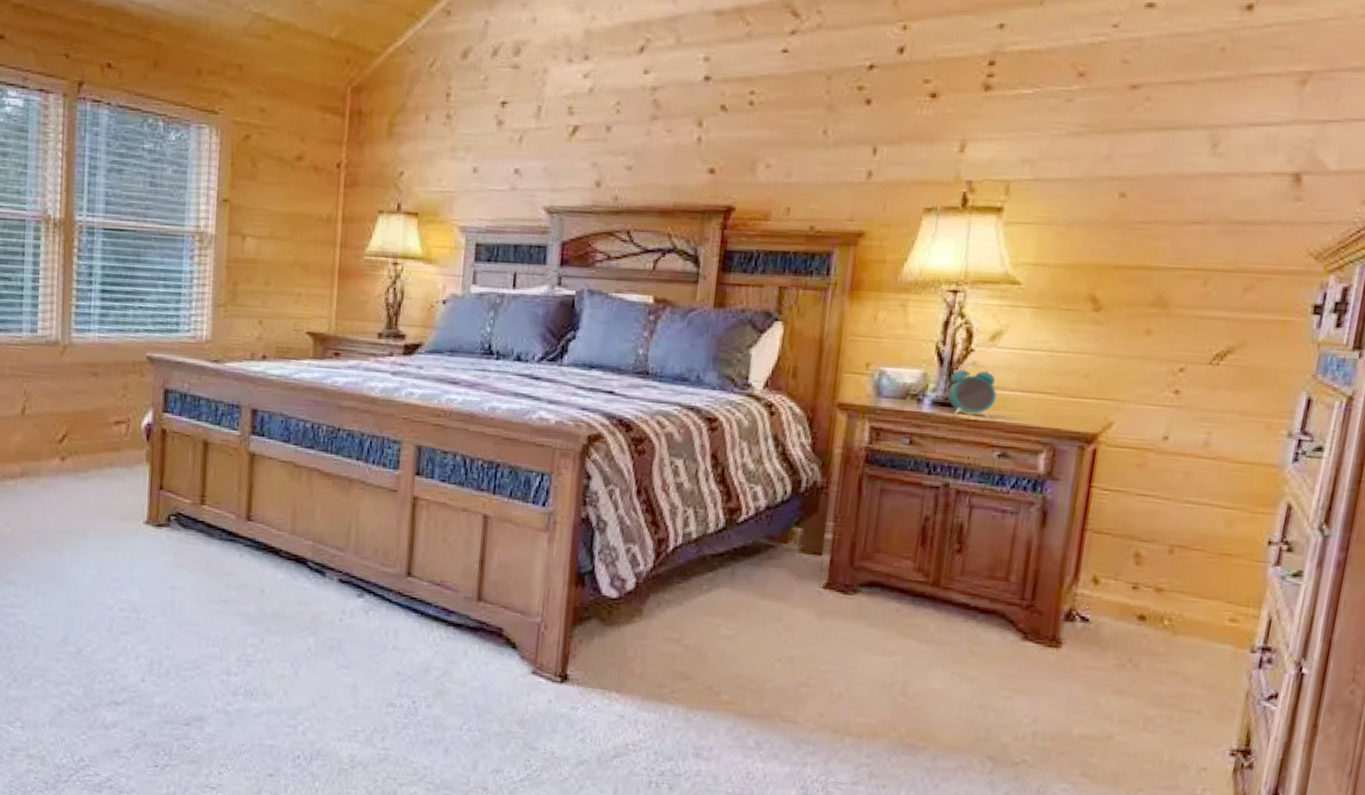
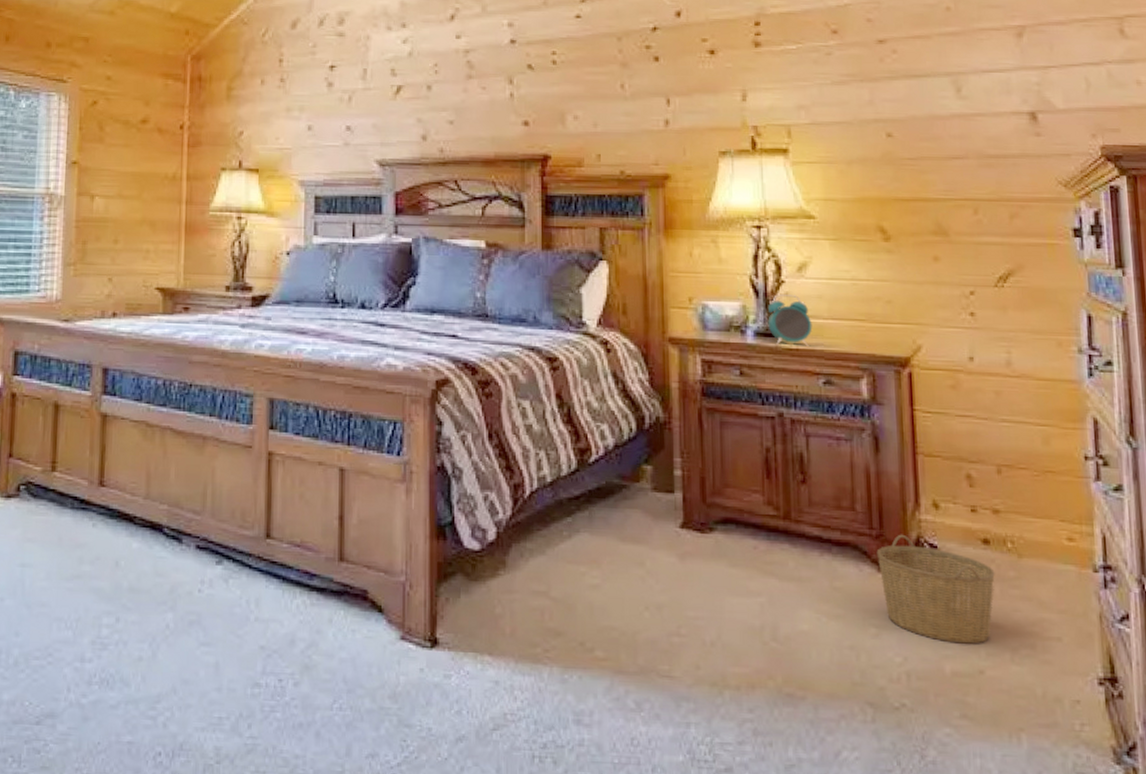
basket: none [1023,606,1145,712] -> present [876,534,995,644]

